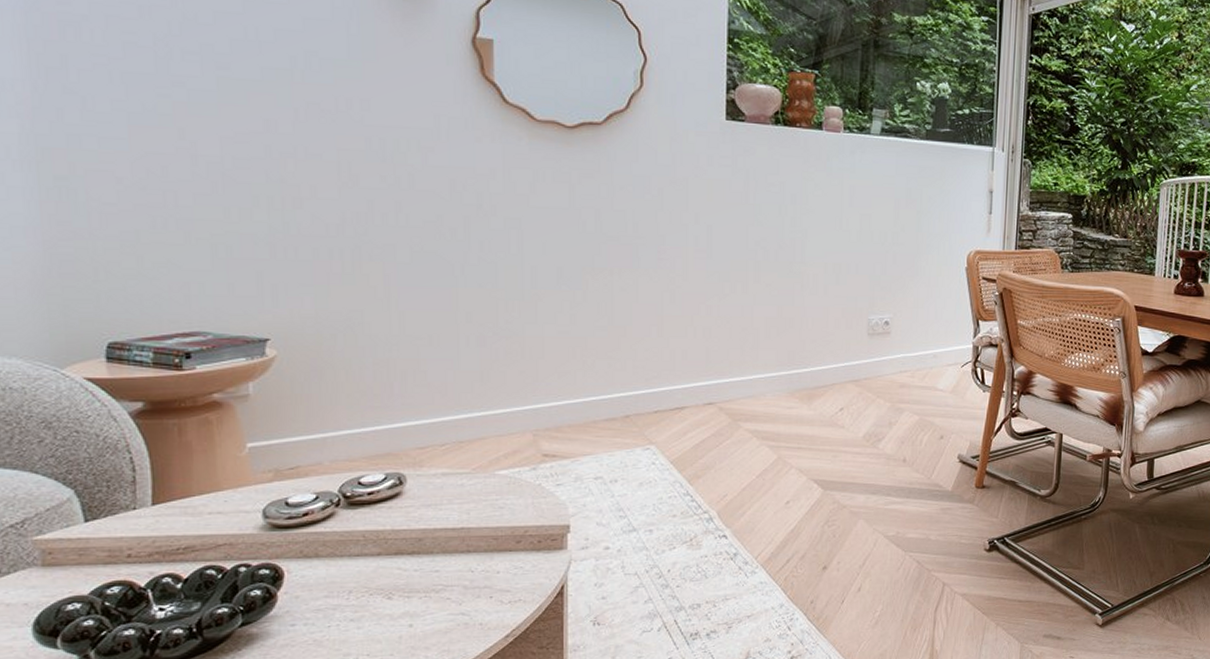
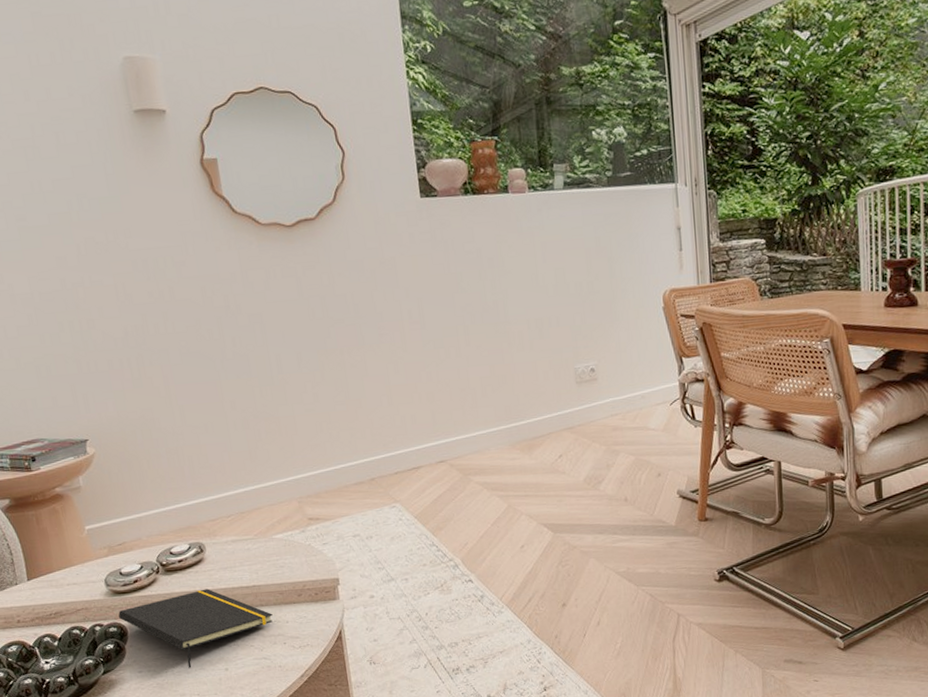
notepad: none [275,528,481,623] -> present [118,588,273,668]

